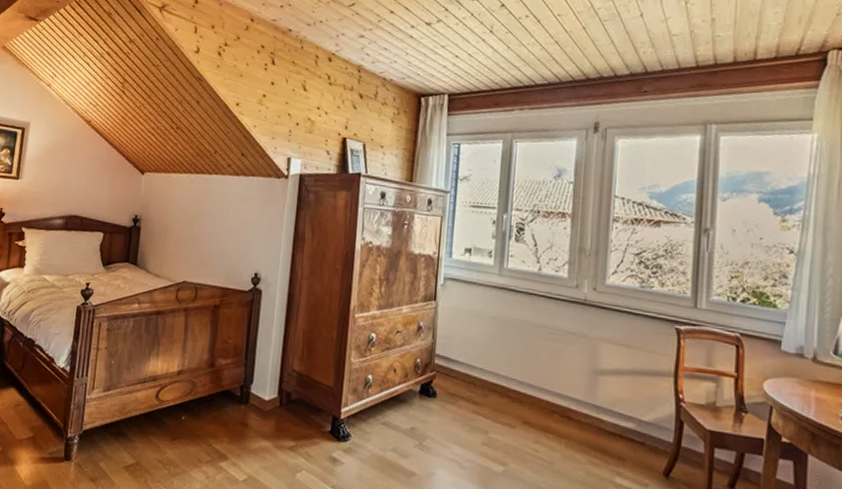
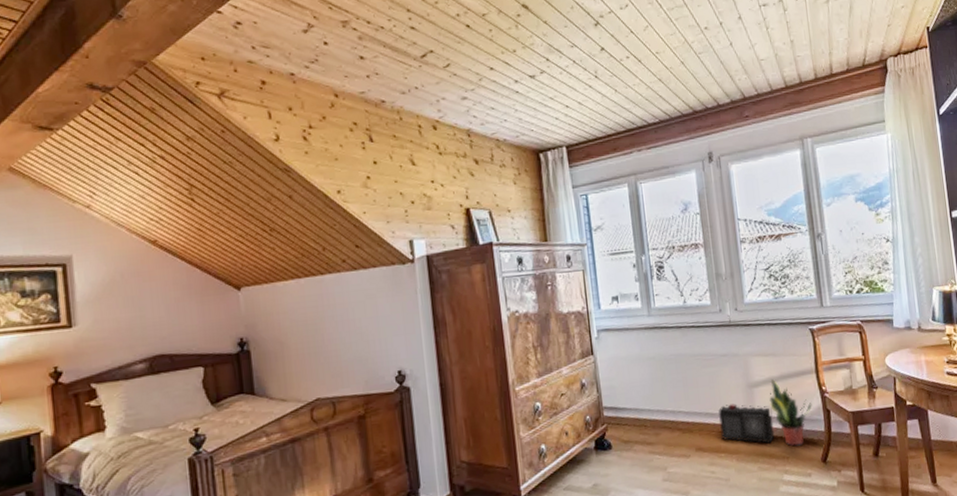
speaker: none [553,384,615,439] -> present [718,403,775,444]
potted plant: none [614,371,664,451] -> present [769,378,812,447]

